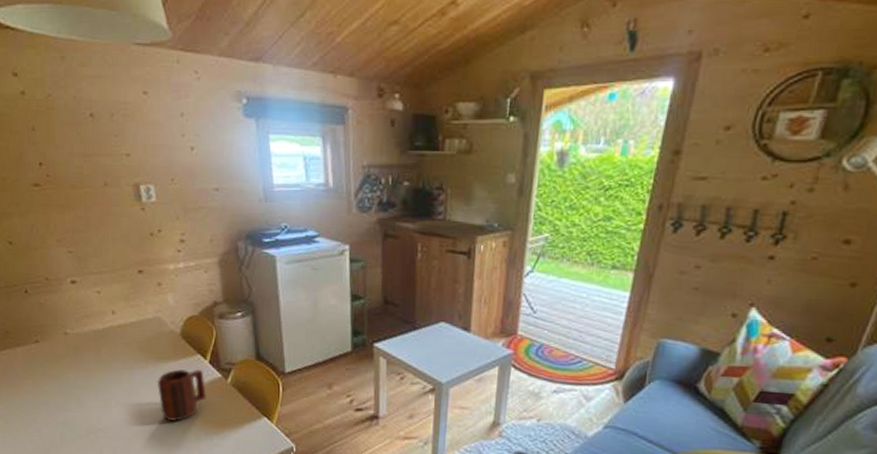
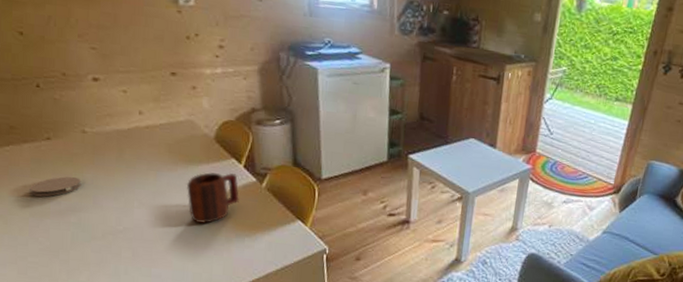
coaster: none [24,377,66,398] -> present [30,176,82,197]

